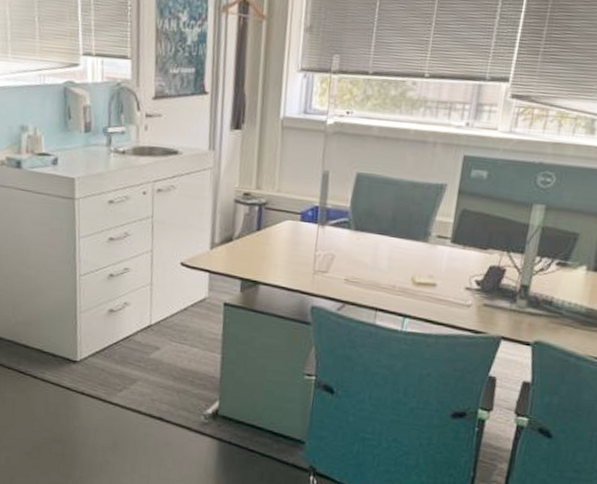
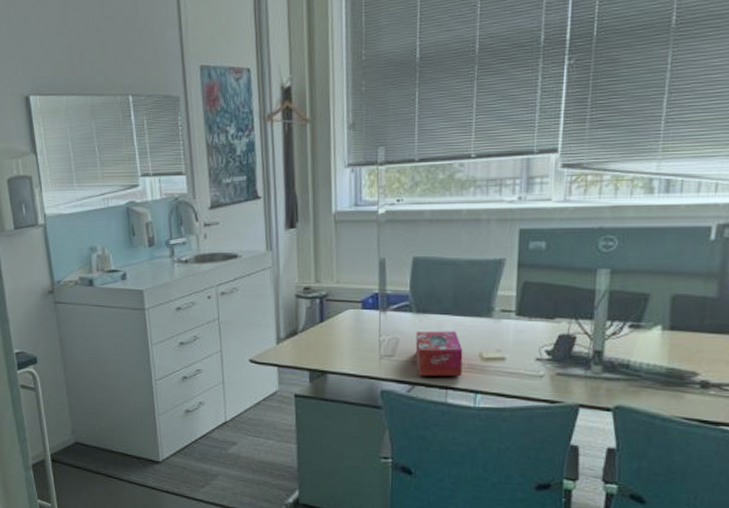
tissue box: none [349,250,397,299] -> present [415,331,463,377]

